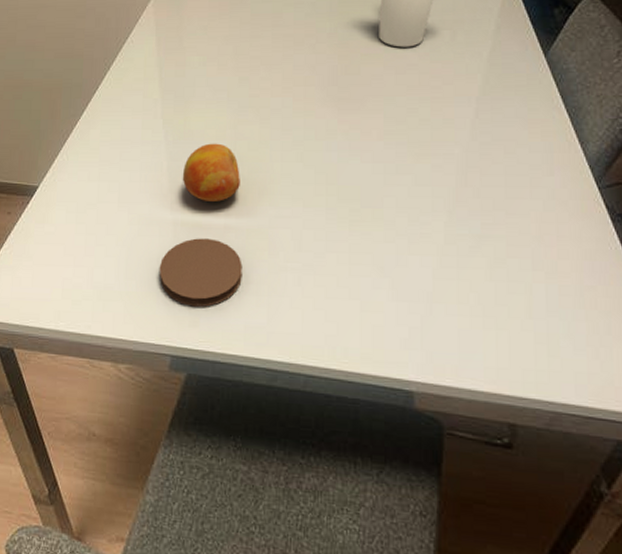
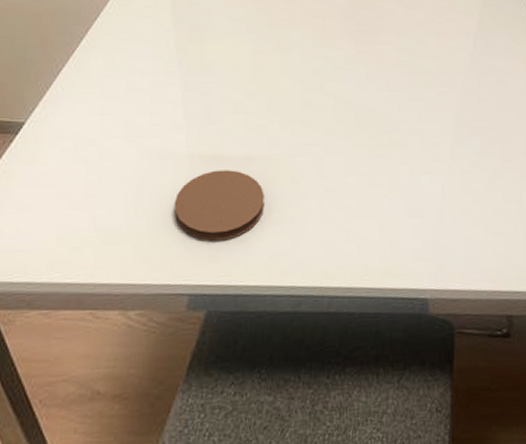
fruit: present [182,143,240,202] -> none [198,73,261,132]

